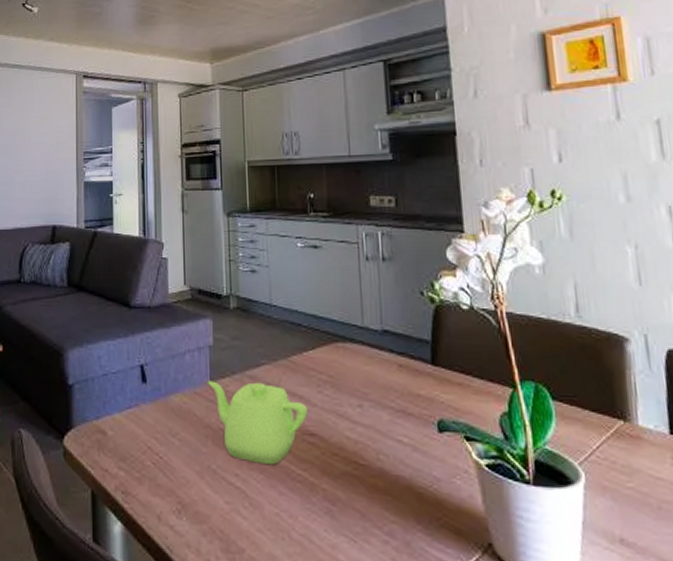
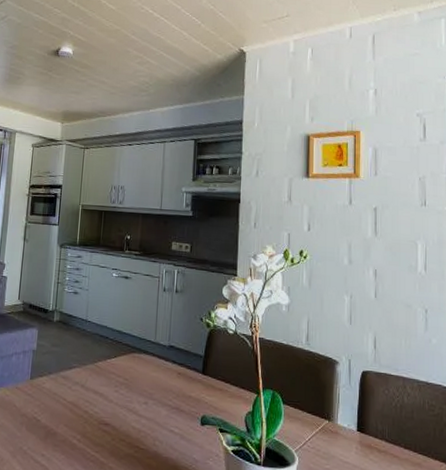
teapot: present [207,381,308,466] -> none [27,378,105,448]

